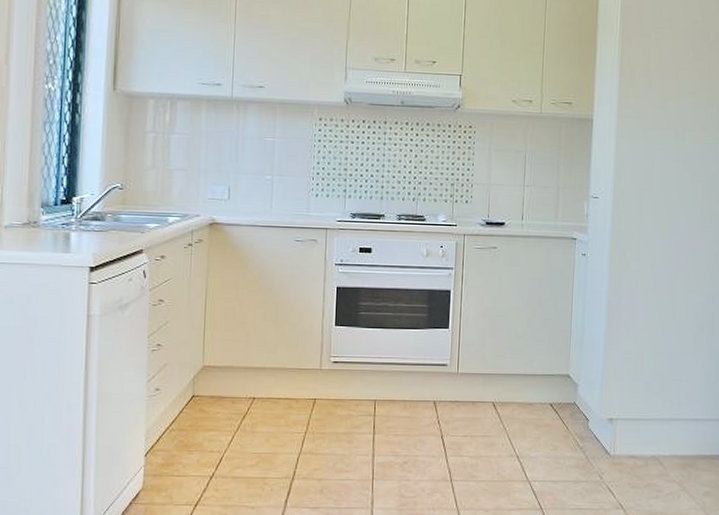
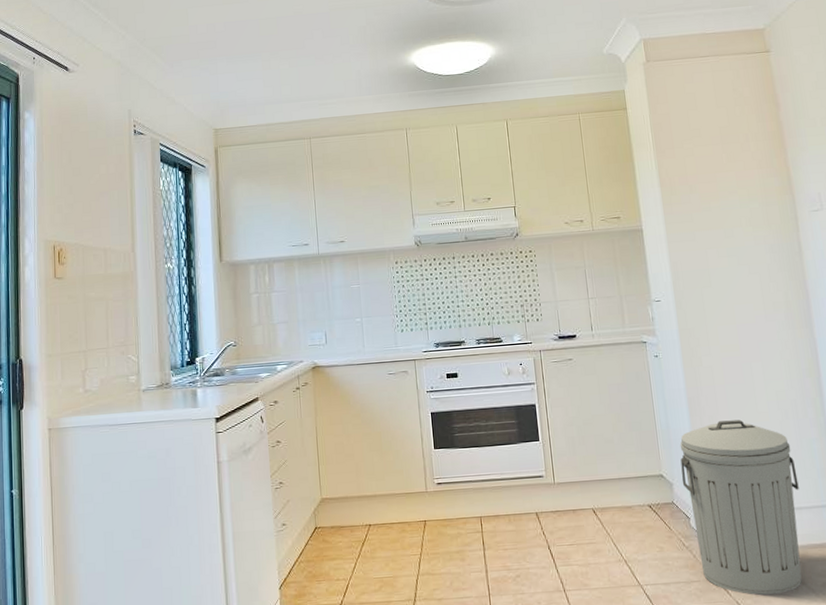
trash can: none [587,327,701,499] -> present [680,419,802,595]

